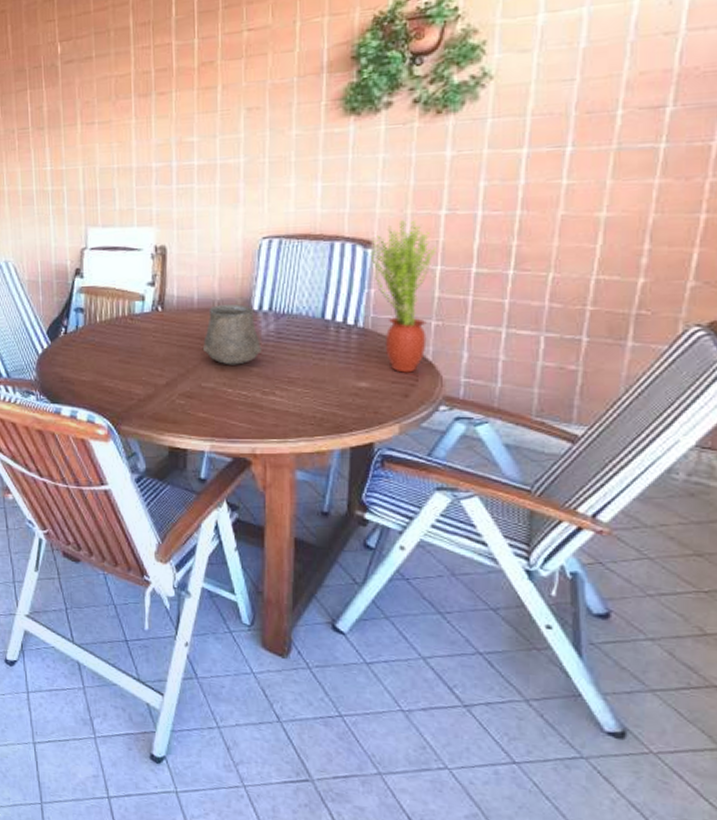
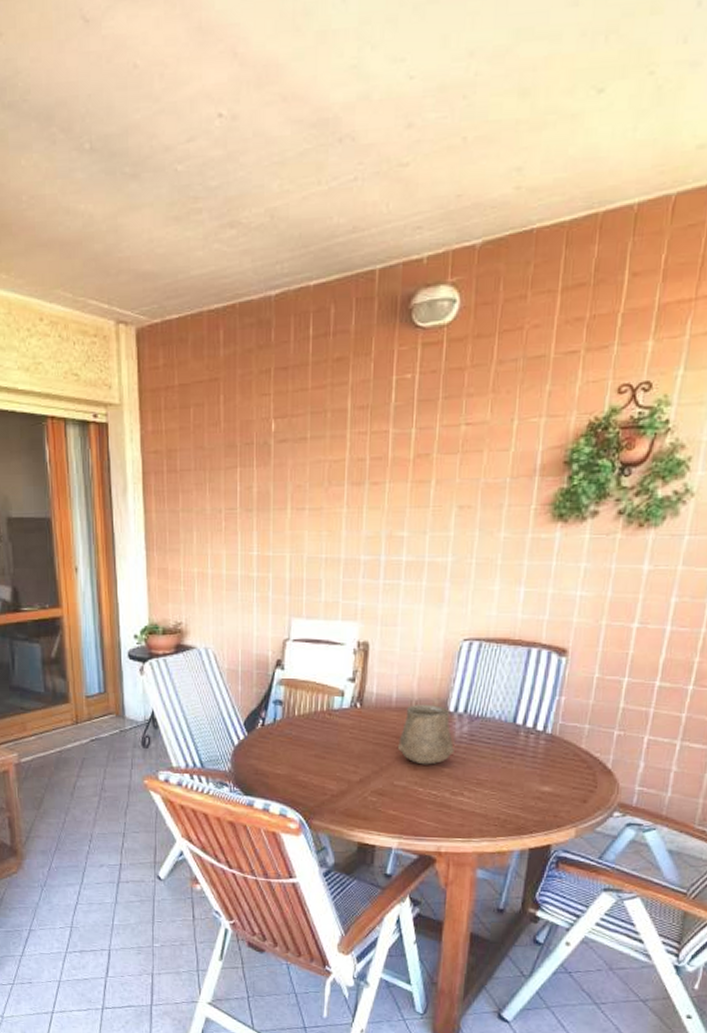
potted plant: present [370,220,436,373] -> none [564,631,626,779]

